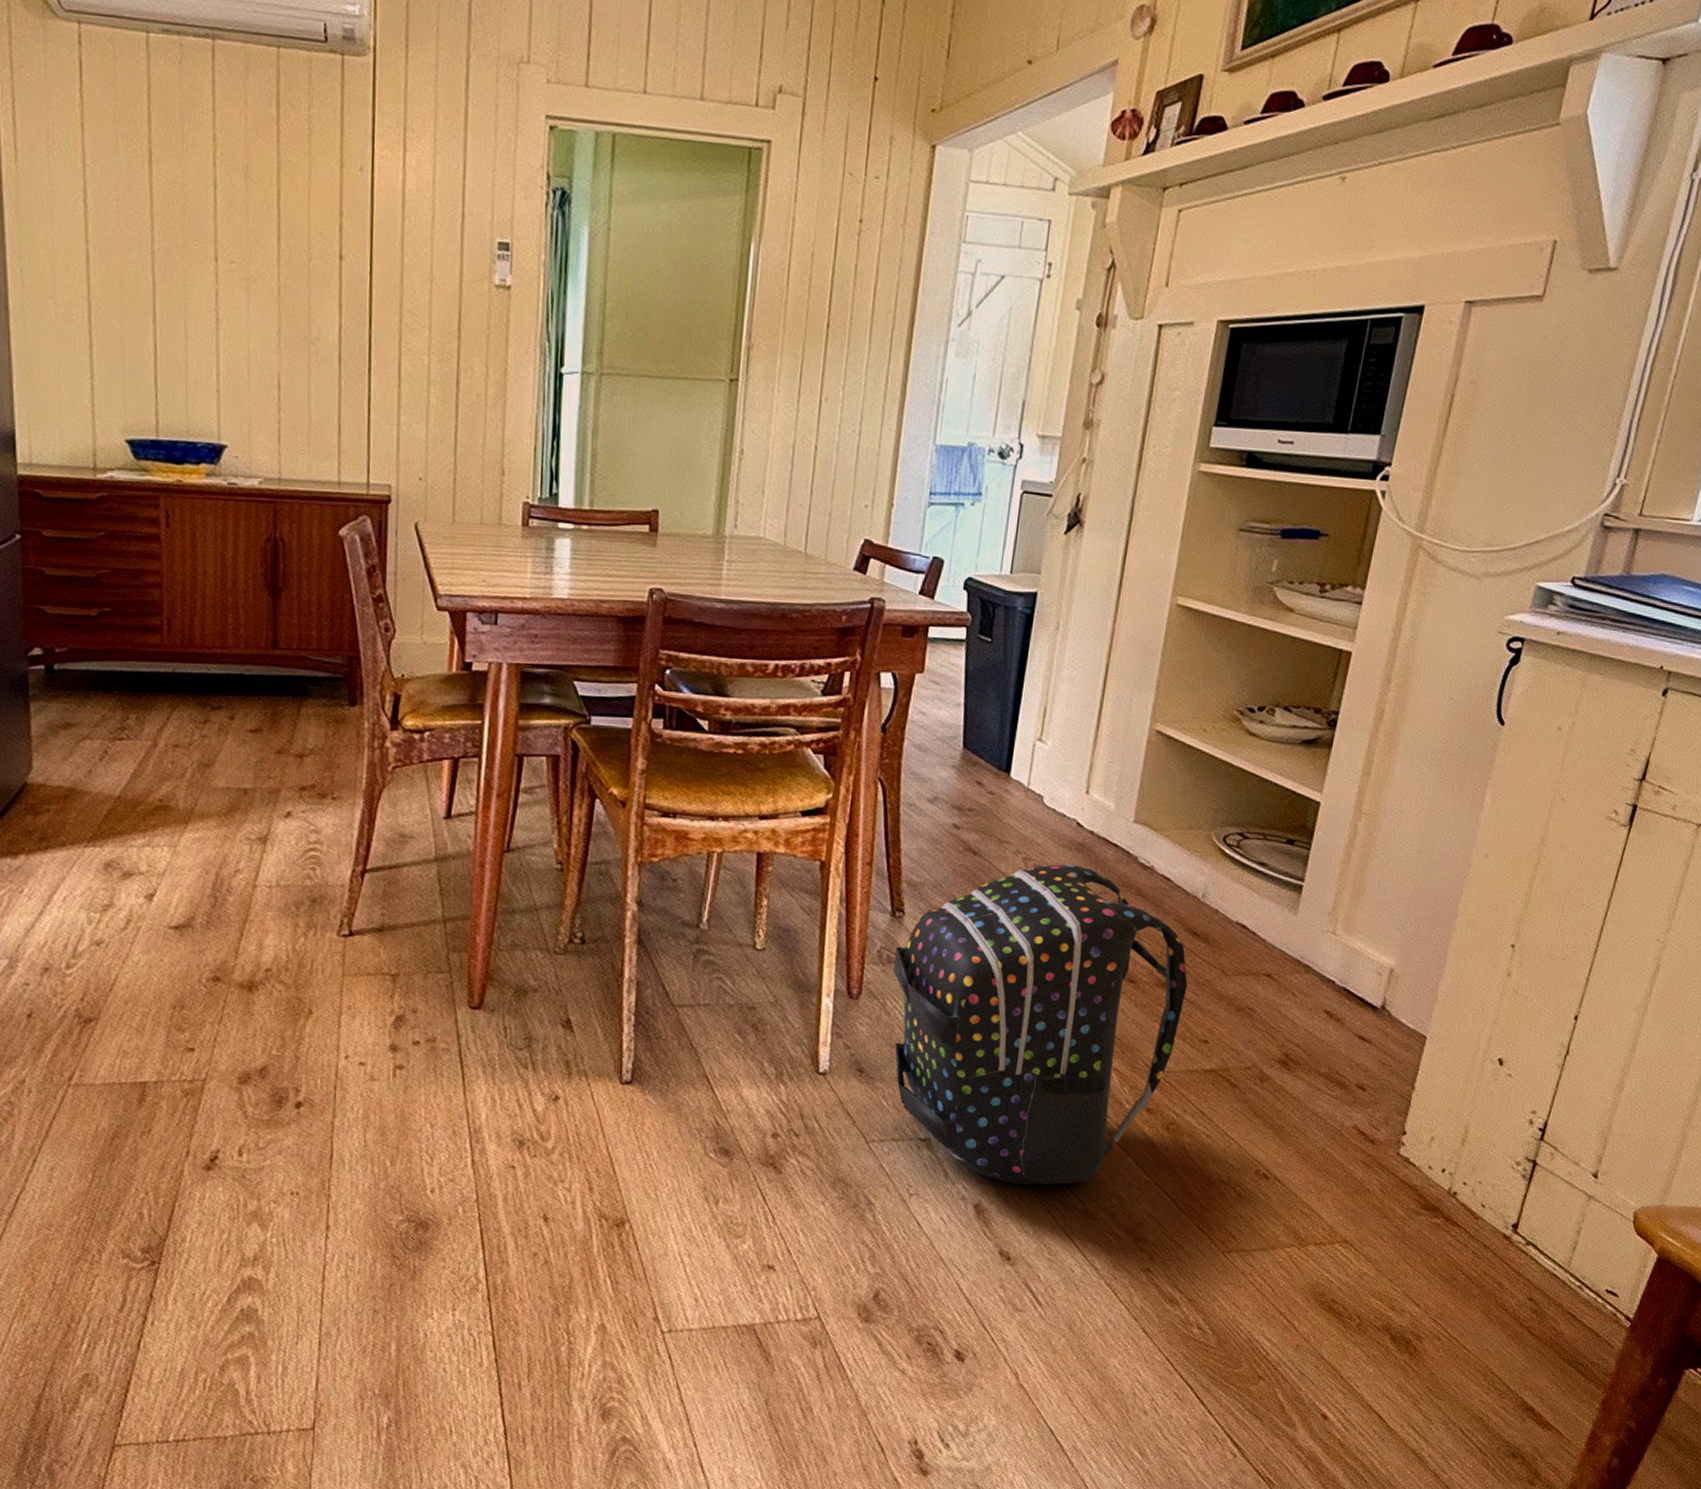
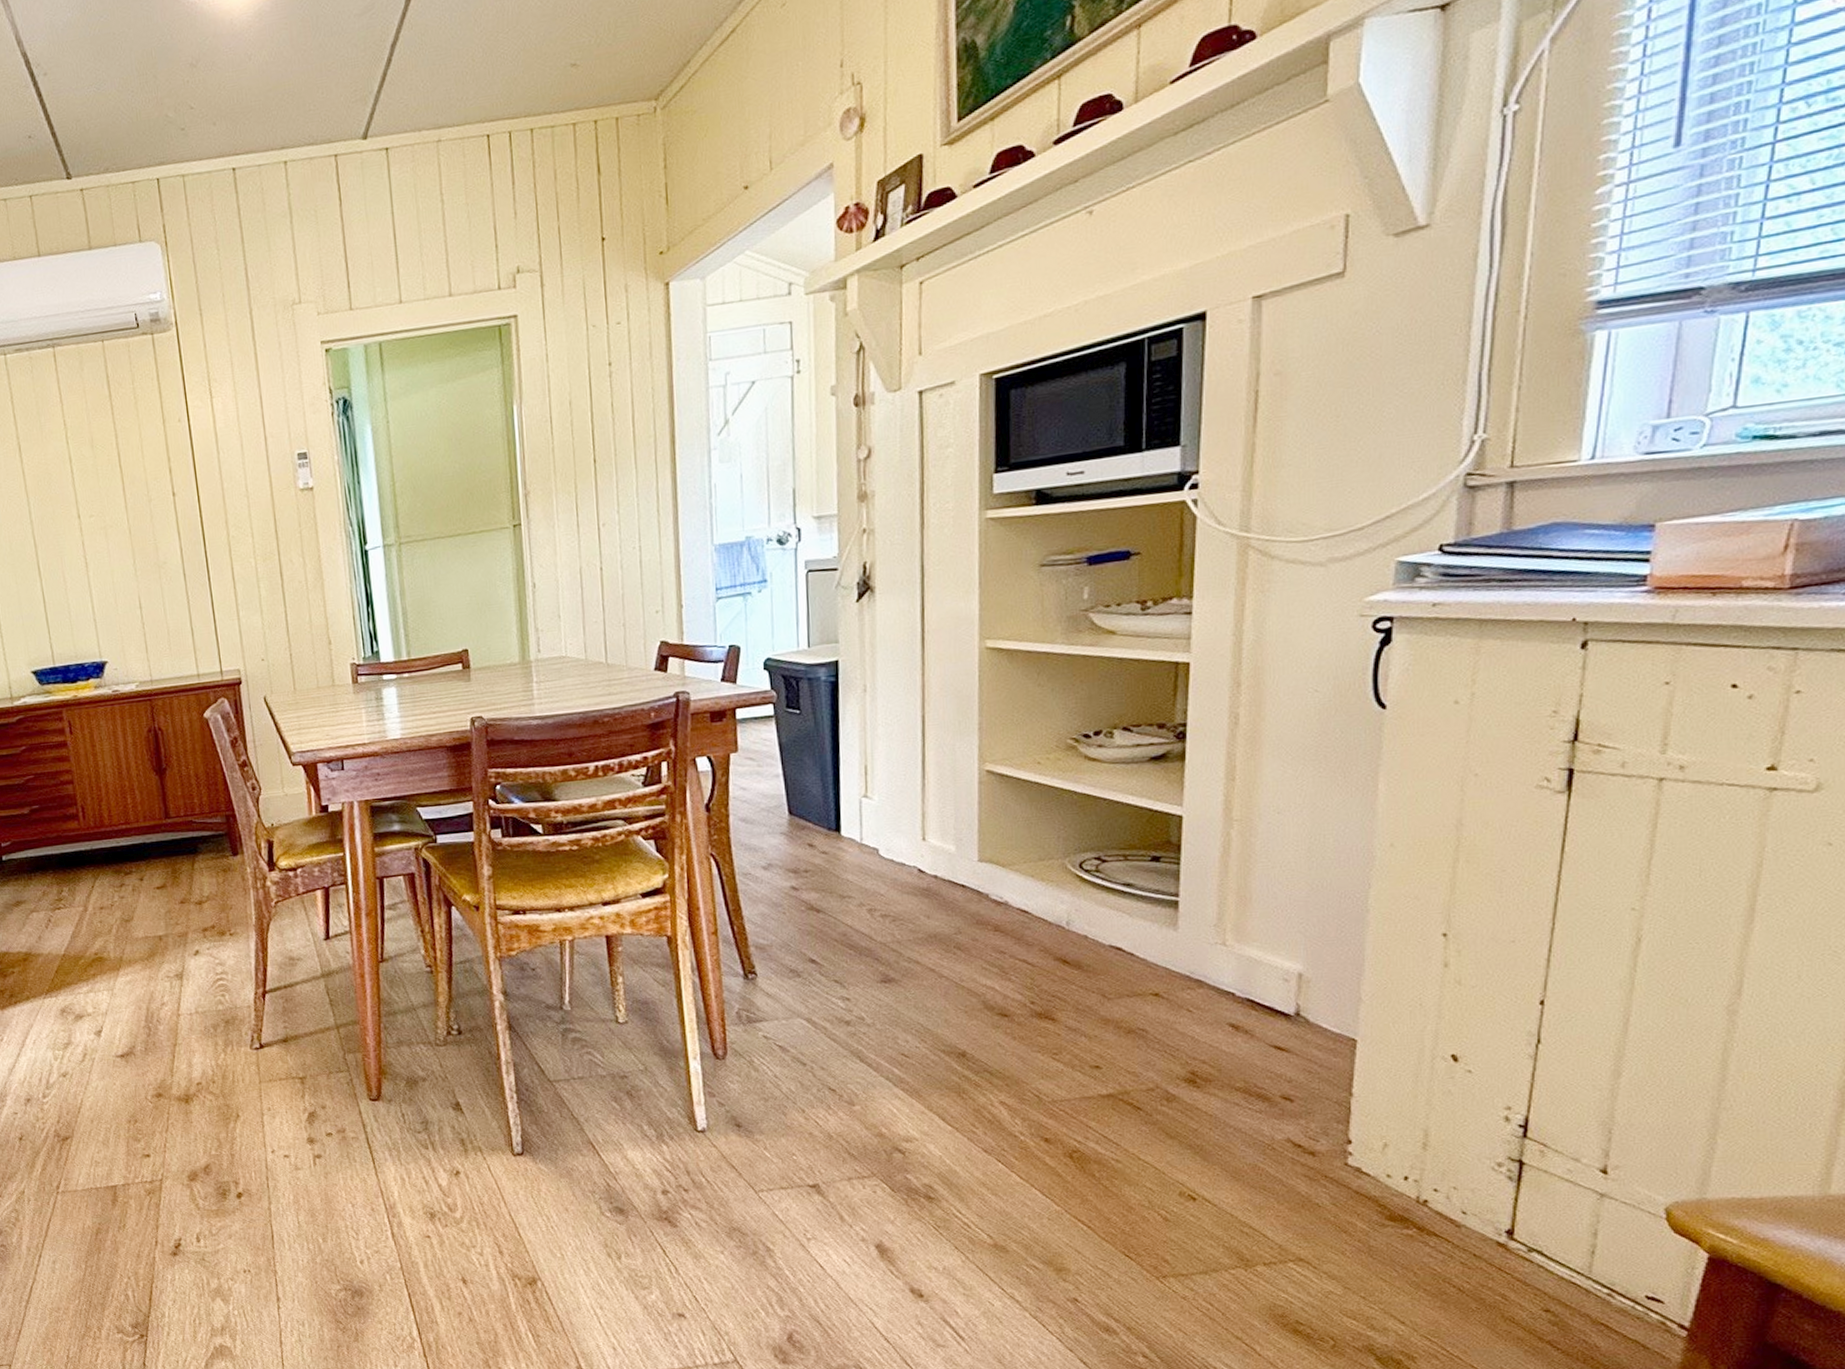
backpack: present [892,864,1188,1185] -> none [753,909,1067,1223]

